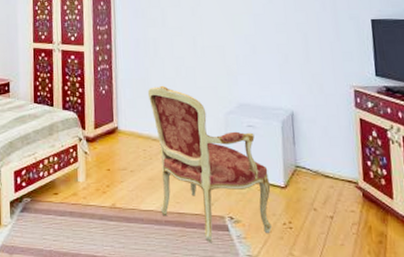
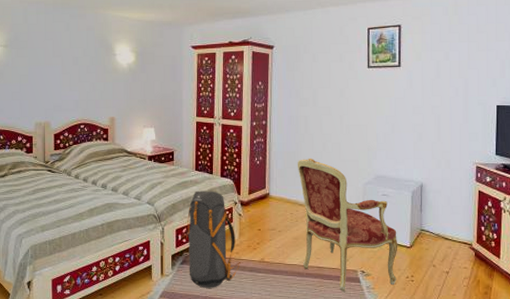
backpack: none [26,125,89,240] -> present [187,191,241,288]

